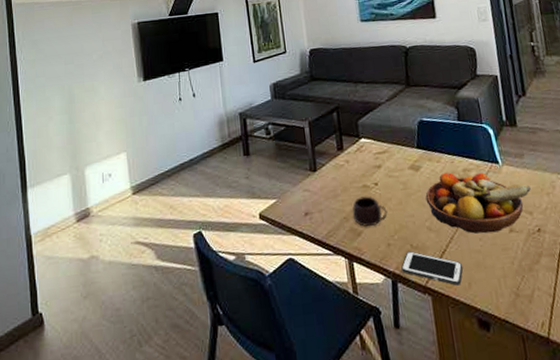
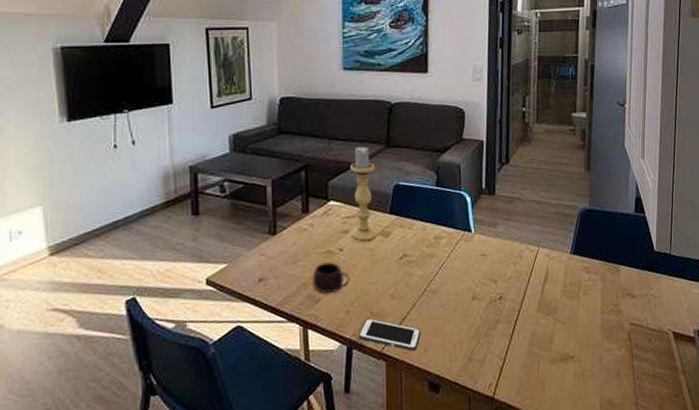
candle holder: none [376,87,408,176] -> present [350,146,377,241]
fruit bowl: present [425,172,531,234] -> none [392,240,499,301]

